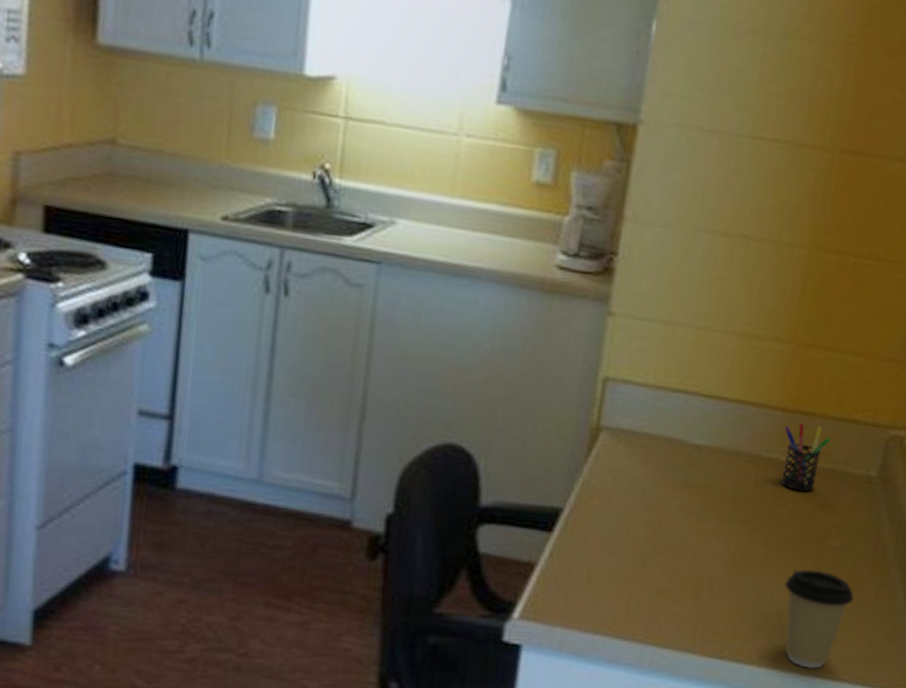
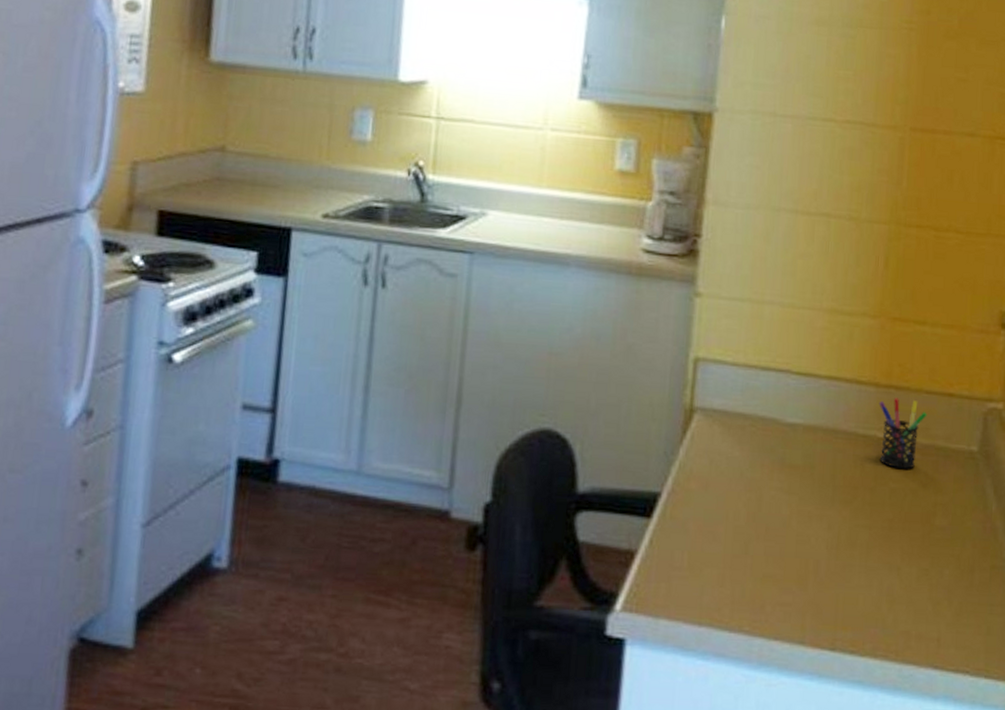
coffee cup: present [785,569,854,669] -> none [894,551,967,660]

